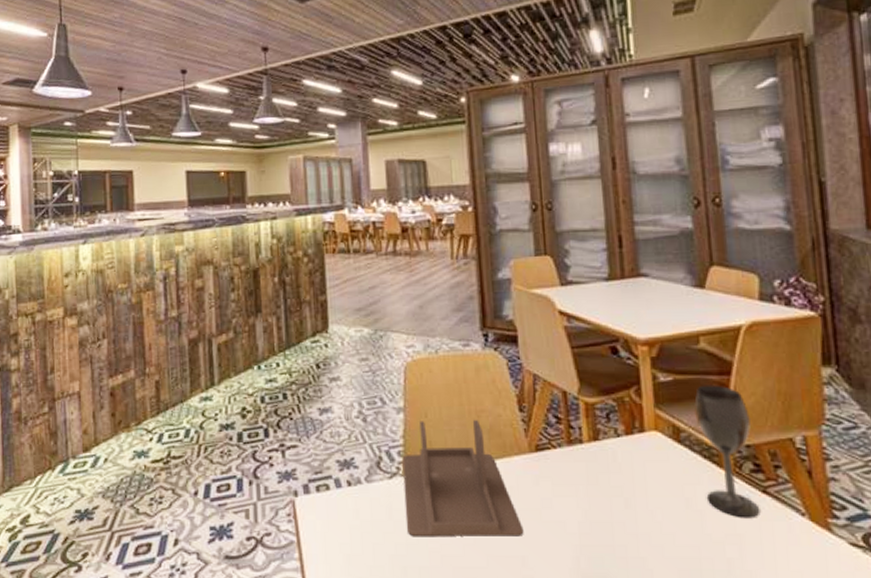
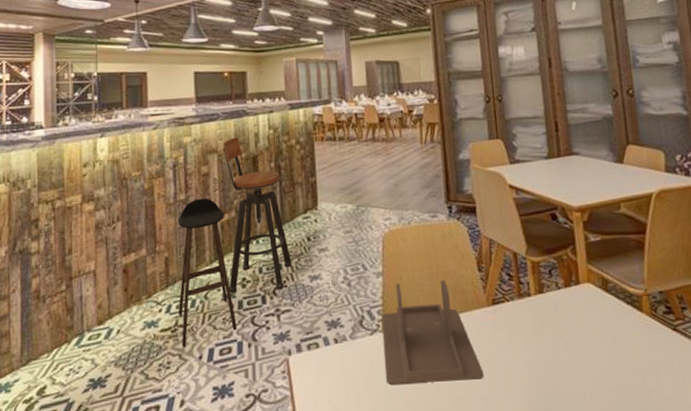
bar stool: none [169,315,237,481] -> present [178,198,237,347]
bar stool: none [219,247,298,423] -> present [222,137,292,293]
wine glass: present [694,385,760,517] -> none [618,242,672,352]

